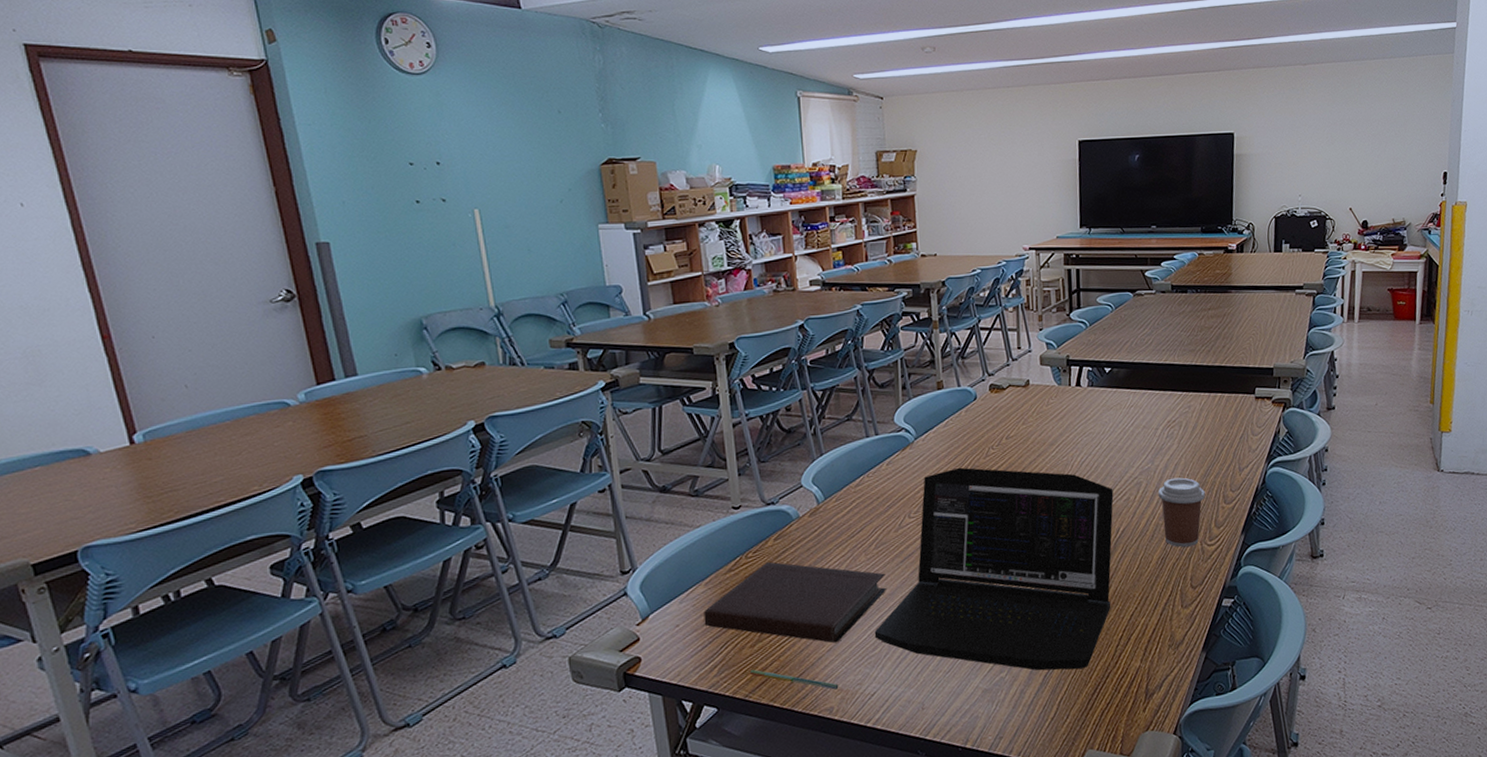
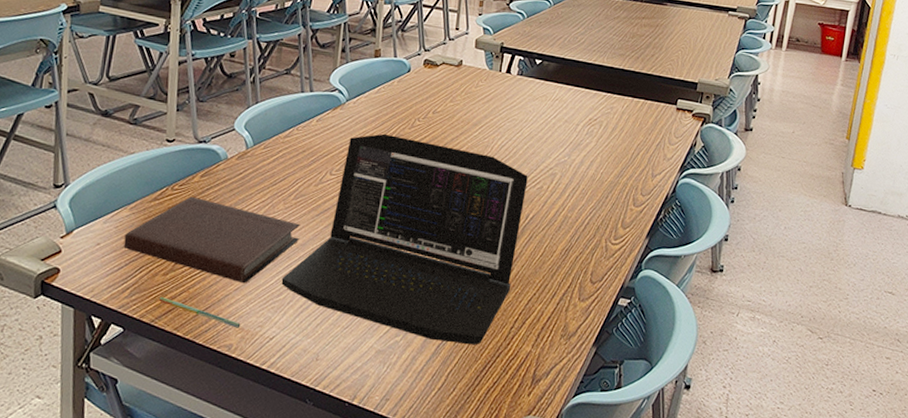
coffee cup: present [1158,477,1206,547] -> none [570,174,617,242]

